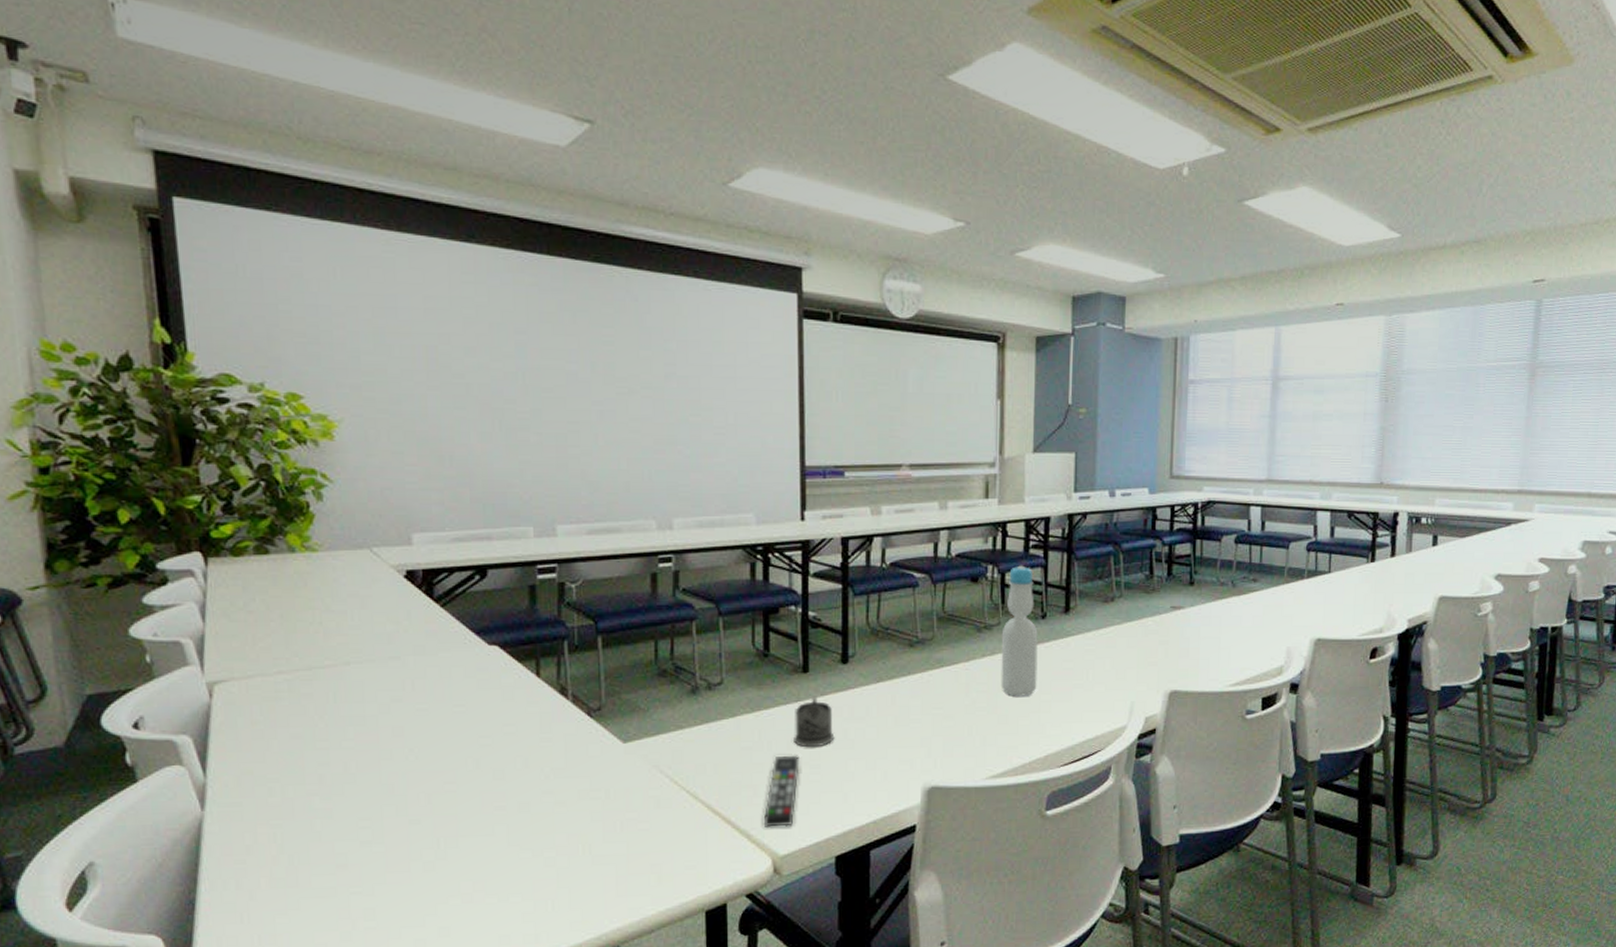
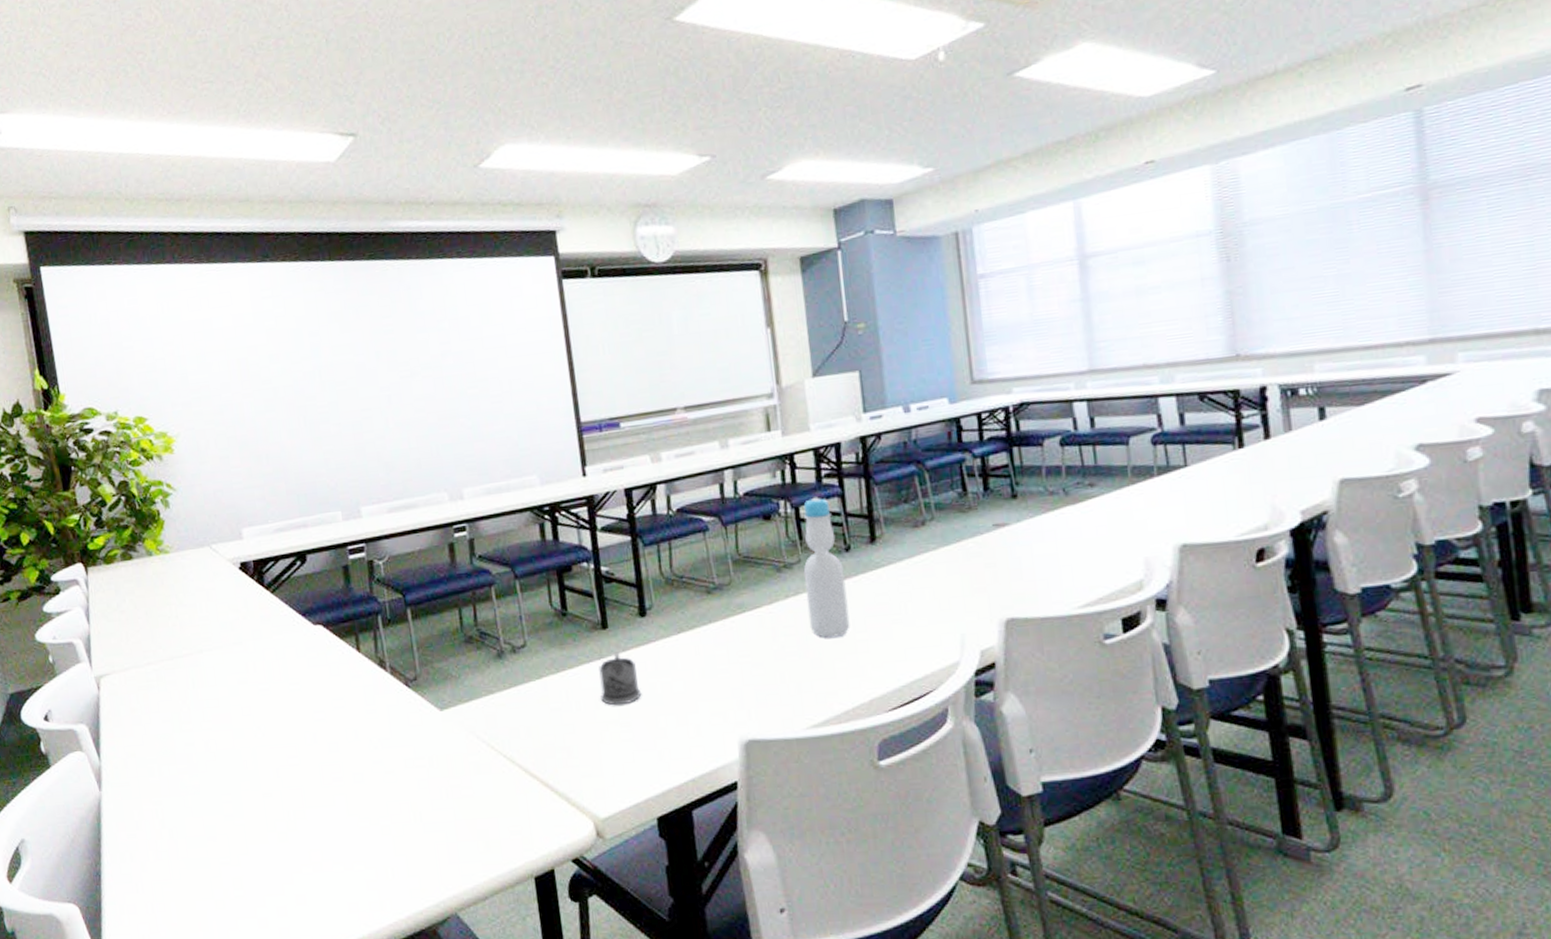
remote control: present [764,755,800,827] -> none [580,713,611,790]

